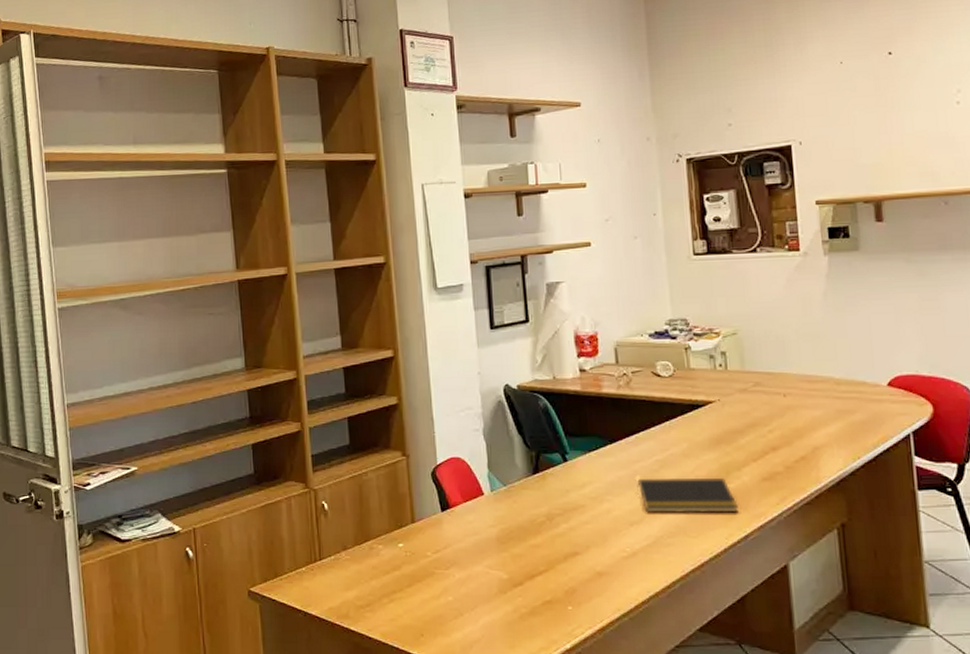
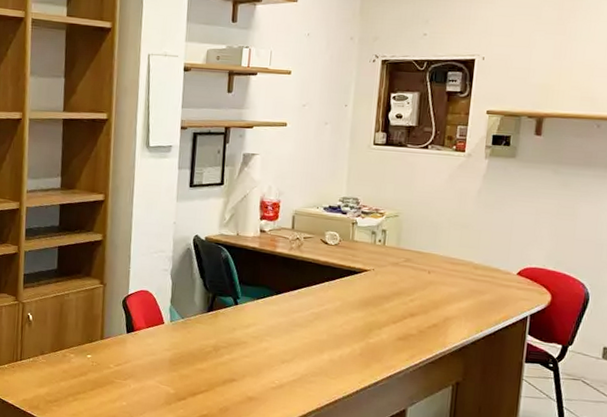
notepad: present [637,477,740,513] -> none [292,326,375,363]

